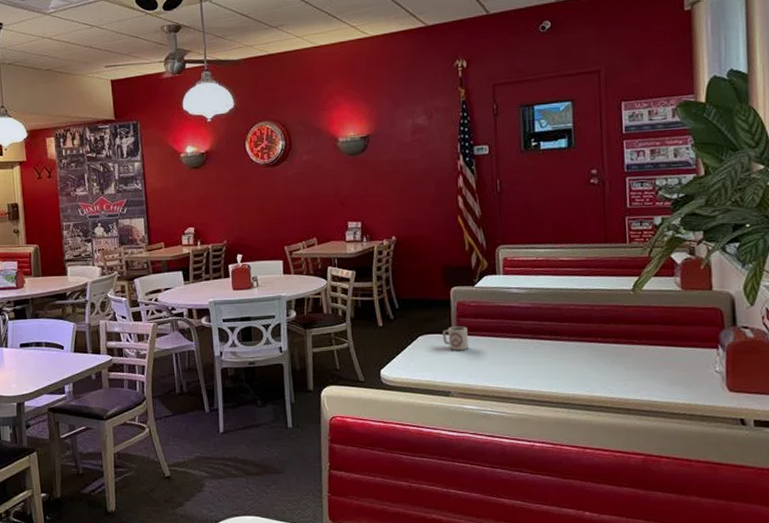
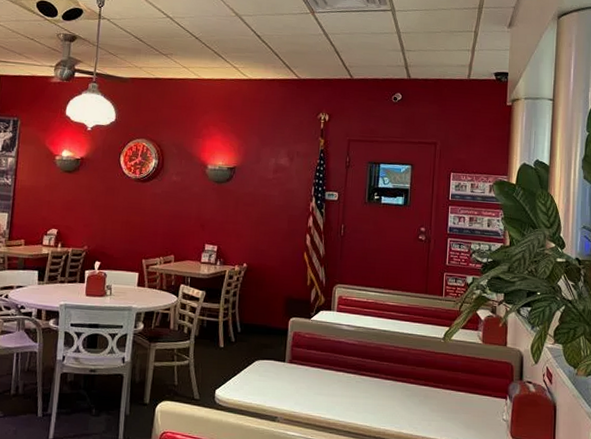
cup: present [443,326,468,351] -> none [277,355,299,379]

